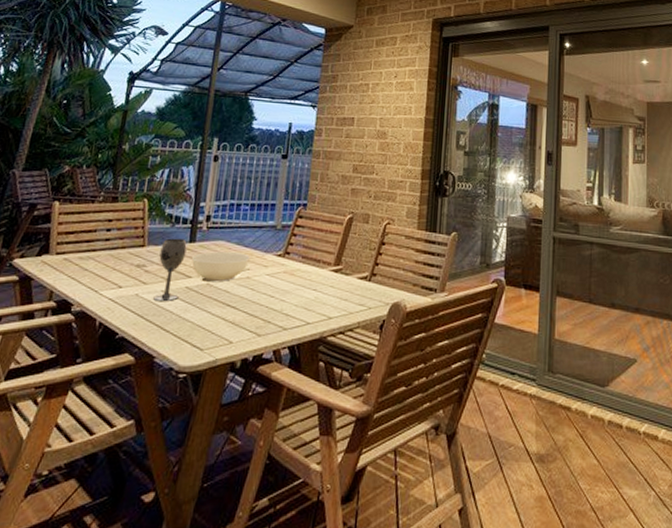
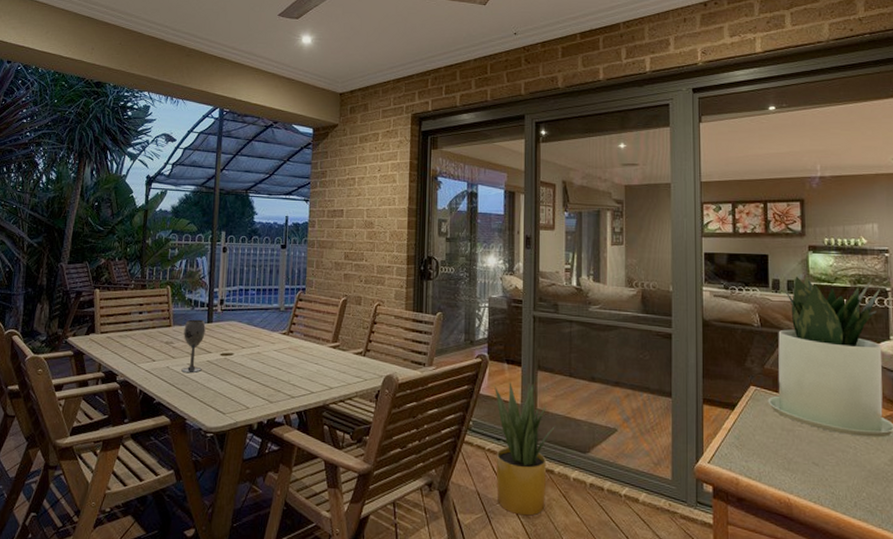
bowl: present [192,251,250,281] -> none [211,330,259,356]
planter: none [509,308,573,460] -> present [495,381,555,516]

